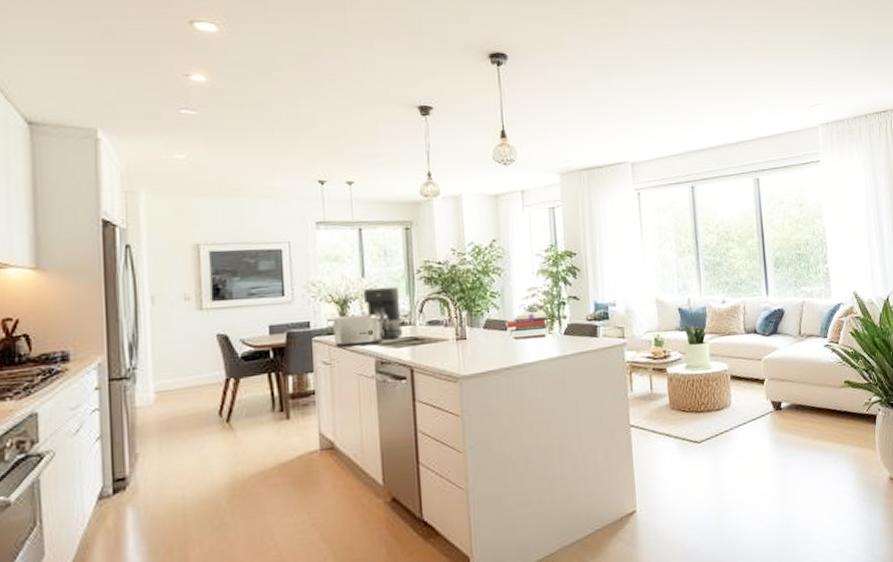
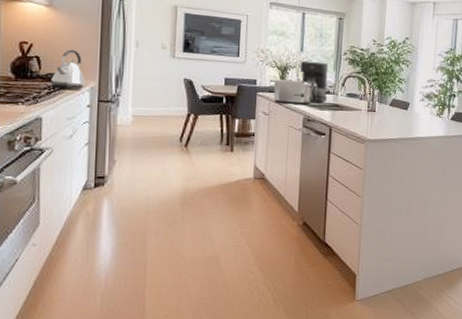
kettle: none [46,318,90,373] -> present [51,49,85,91]
books: present [505,311,550,339] -> none [407,98,441,120]

